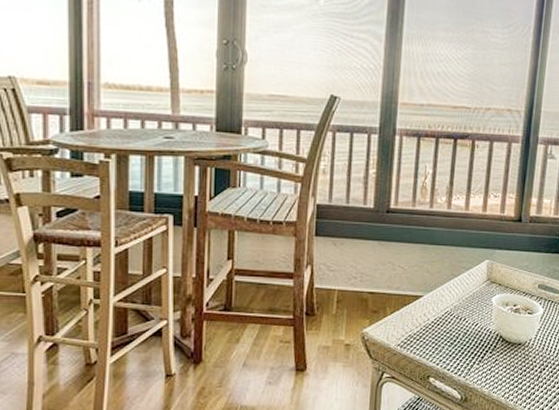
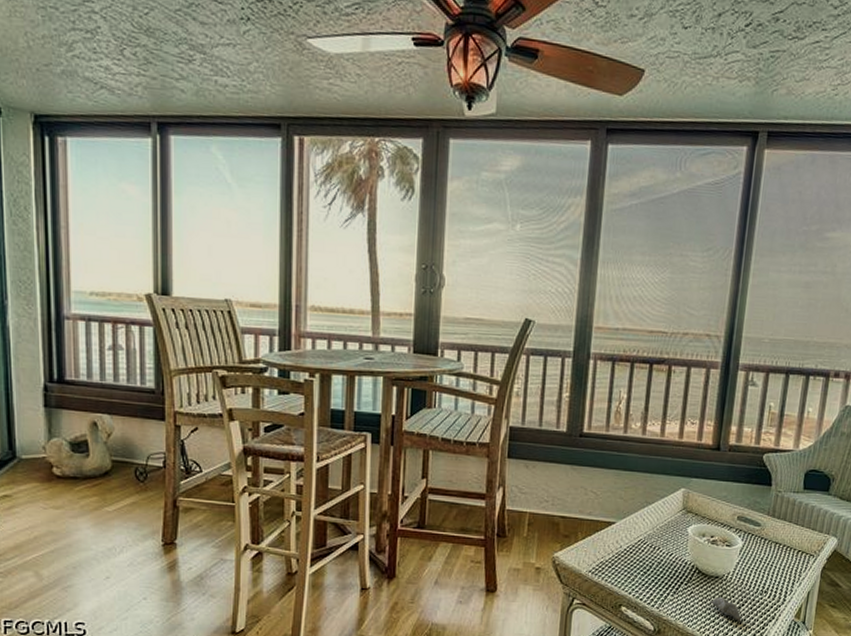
seashell: none [513,363,543,385] -> present [710,597,742,622]

